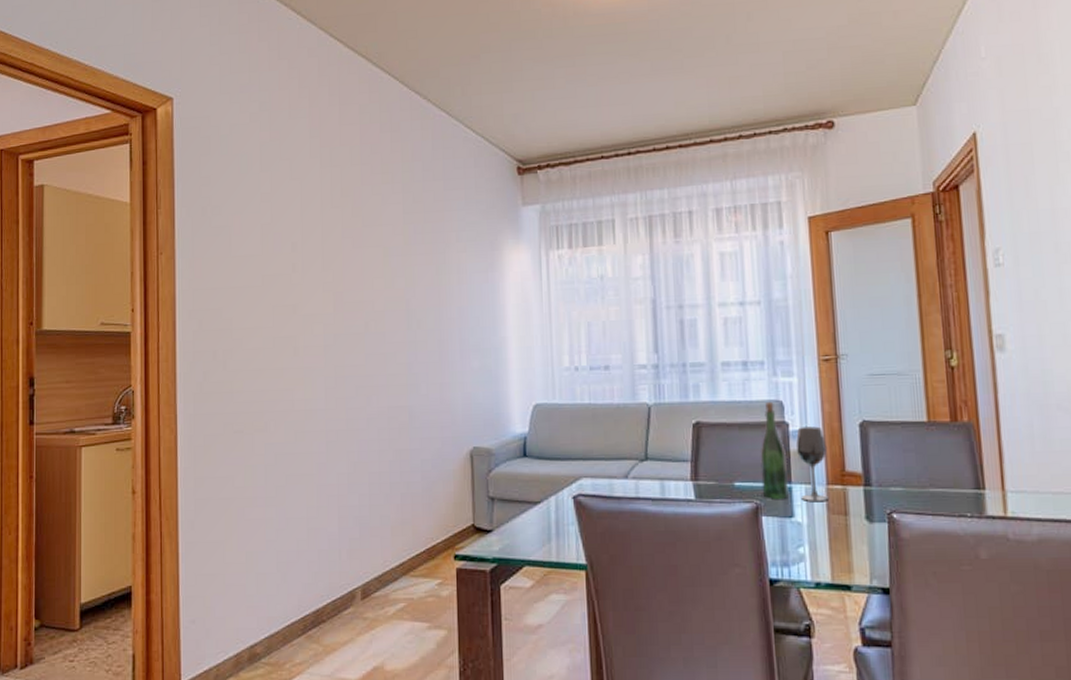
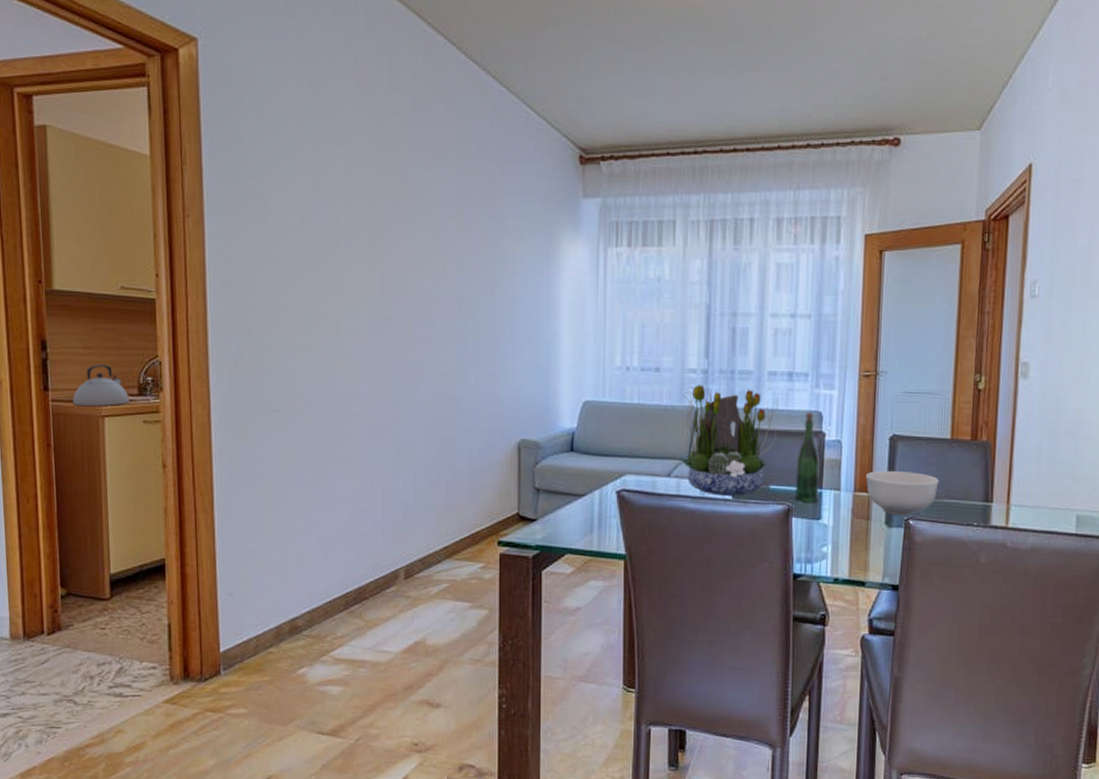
kettle: none [54,396,104,438] -> present [72,364,130,407]
flower arrangement: none [635,380,736,496] -> present [680,385,778,496]
wine glass: present [796,426,828,503] -> none [830,437,857,507]
bowl: none [838,460,921,509] -> present [865,471,939,516]

